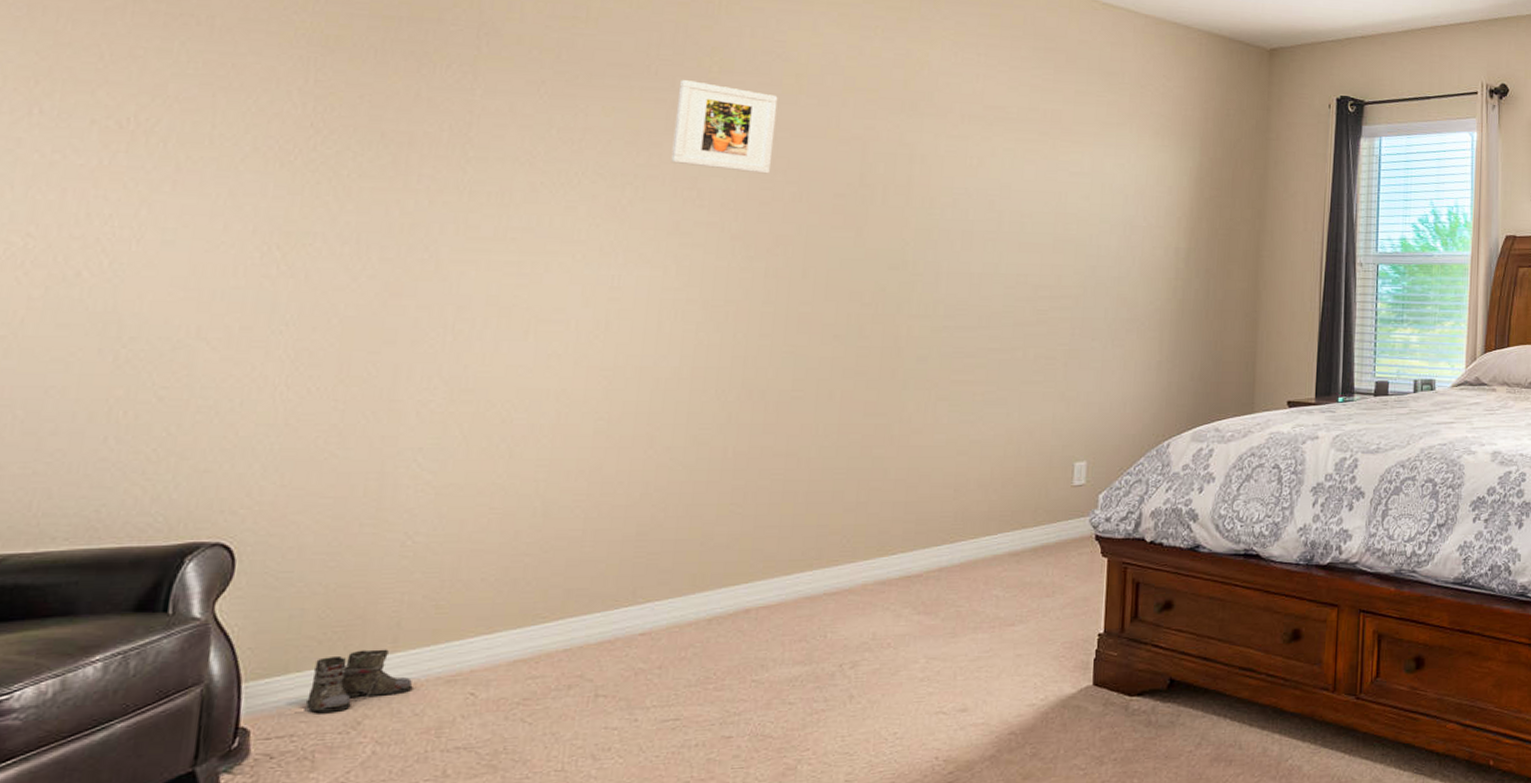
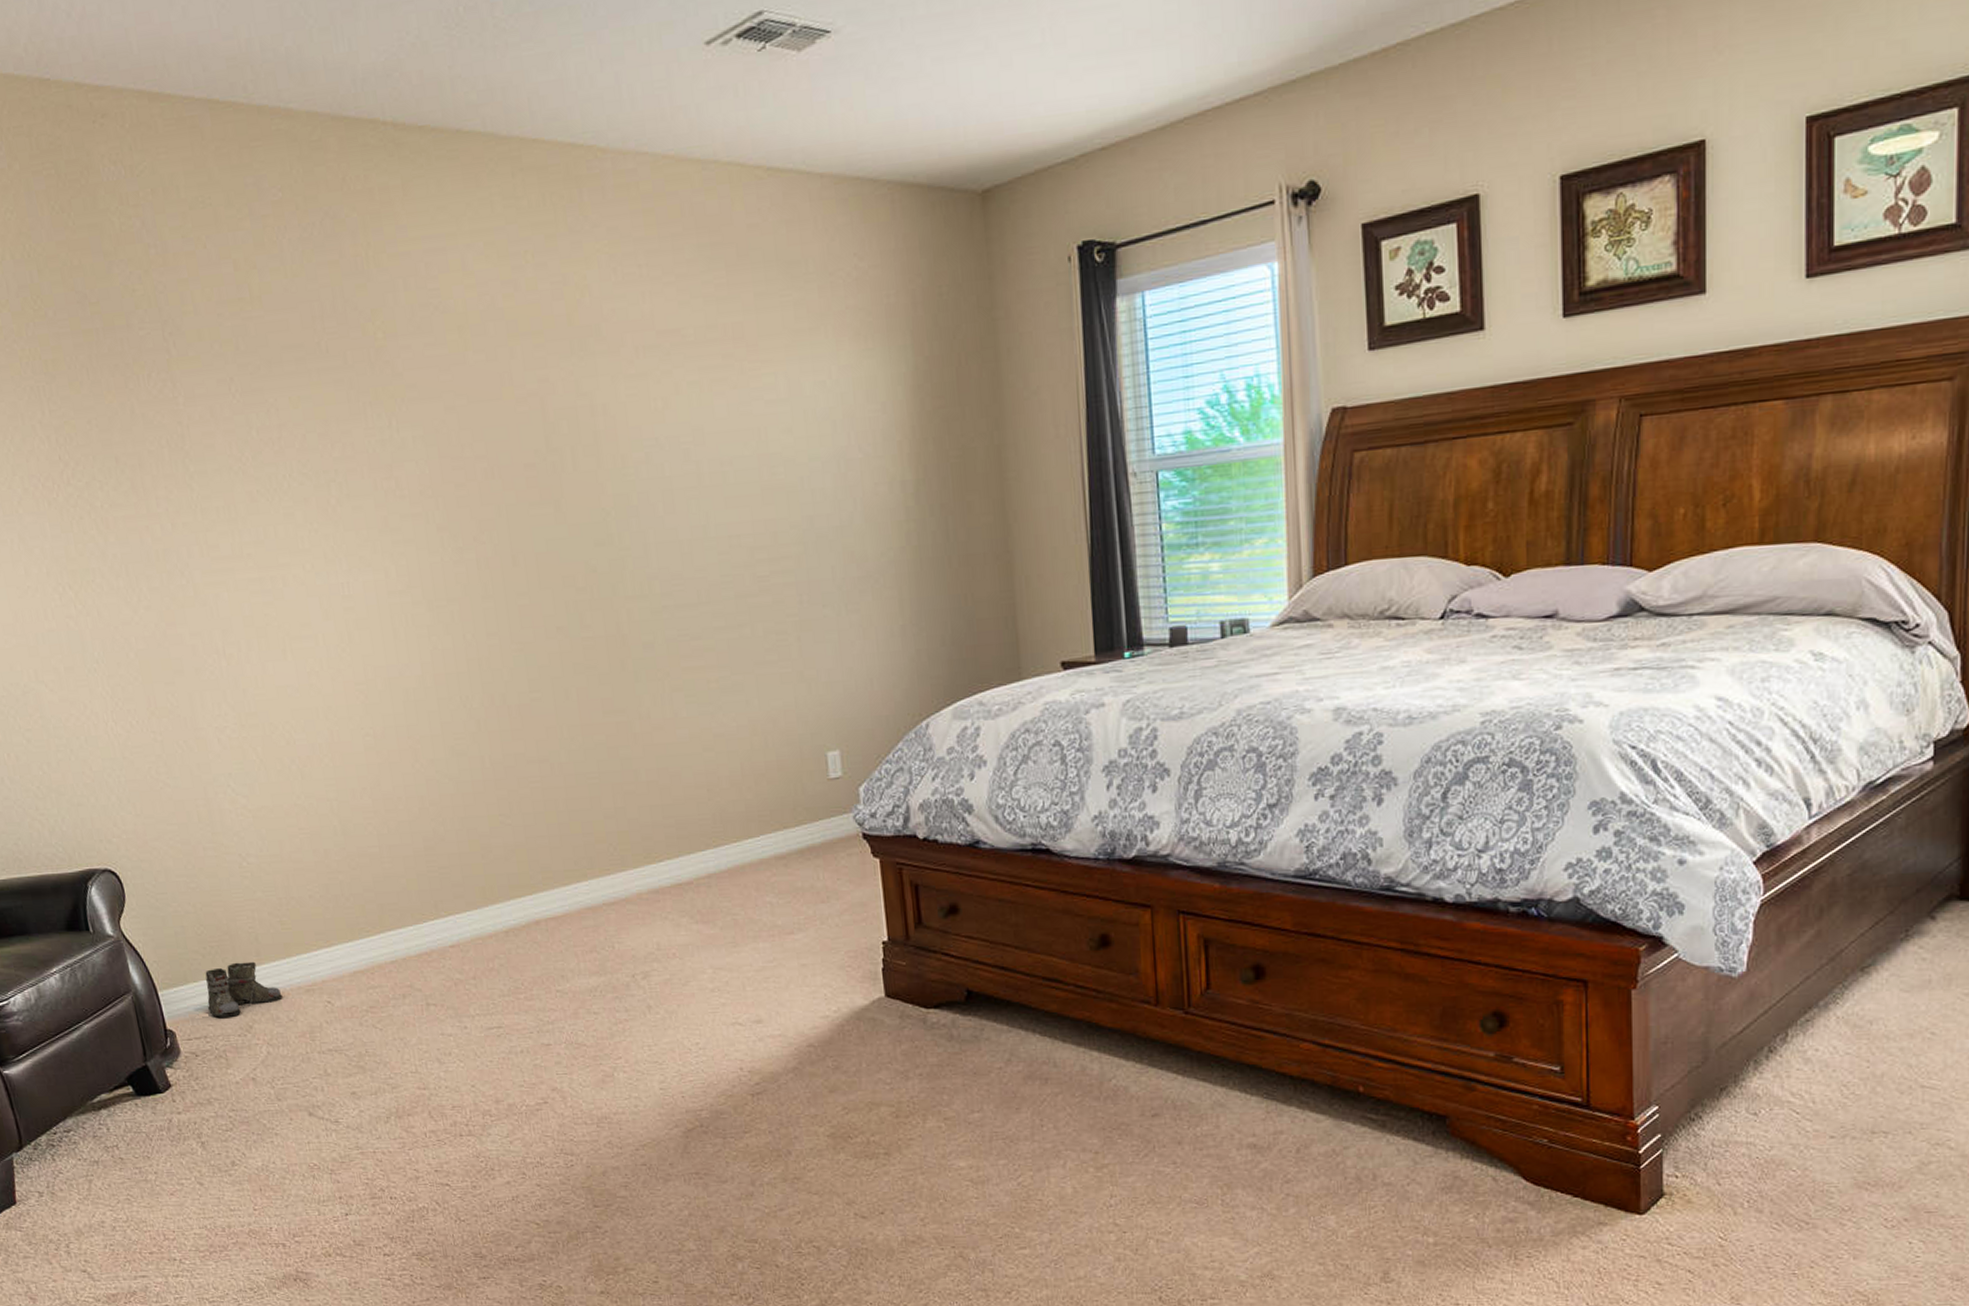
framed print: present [671,80,778,174] -> none [351,353,457,452]

